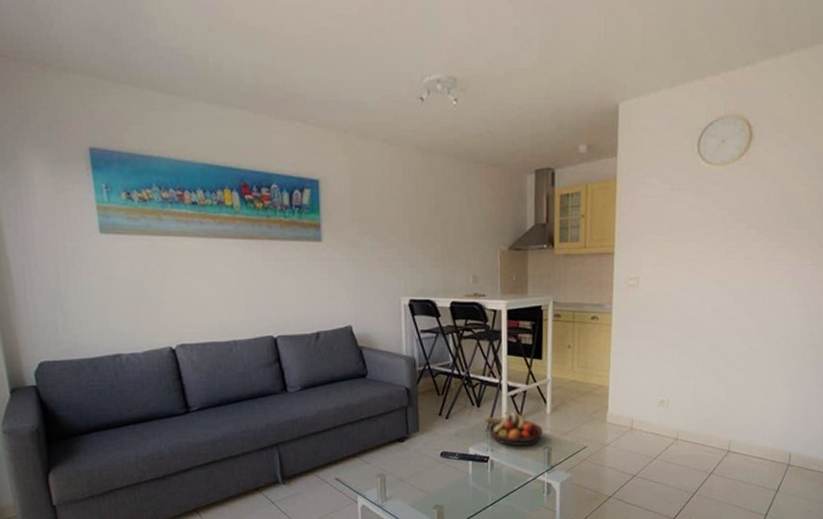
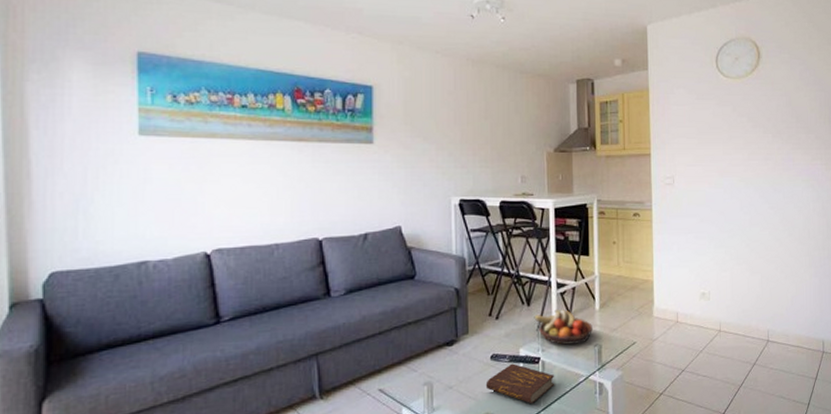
book: none [435,461,504,500] -> present [485,363,555,405]

